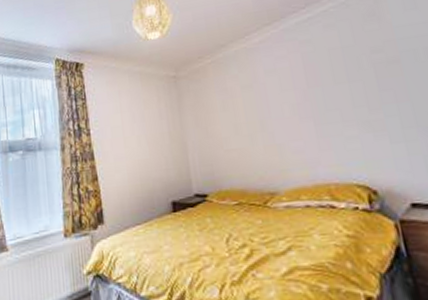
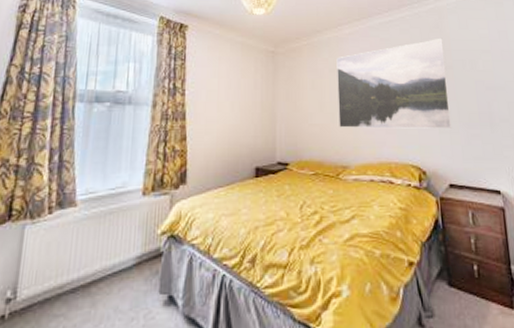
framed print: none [247,26,407,150] -> present [336,38,452,129]

